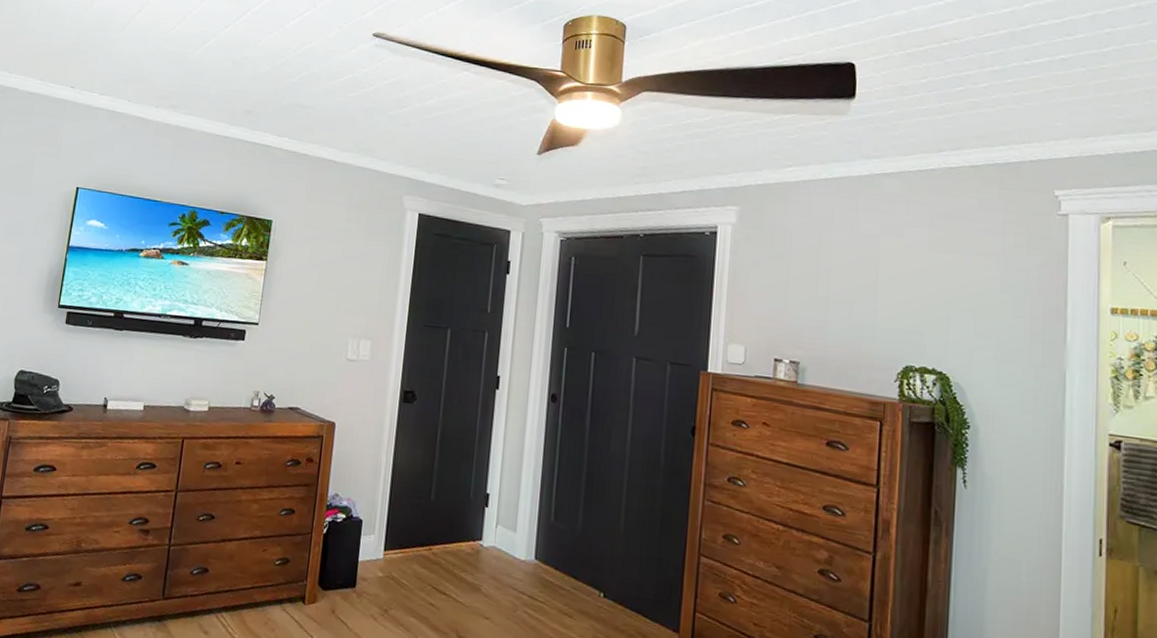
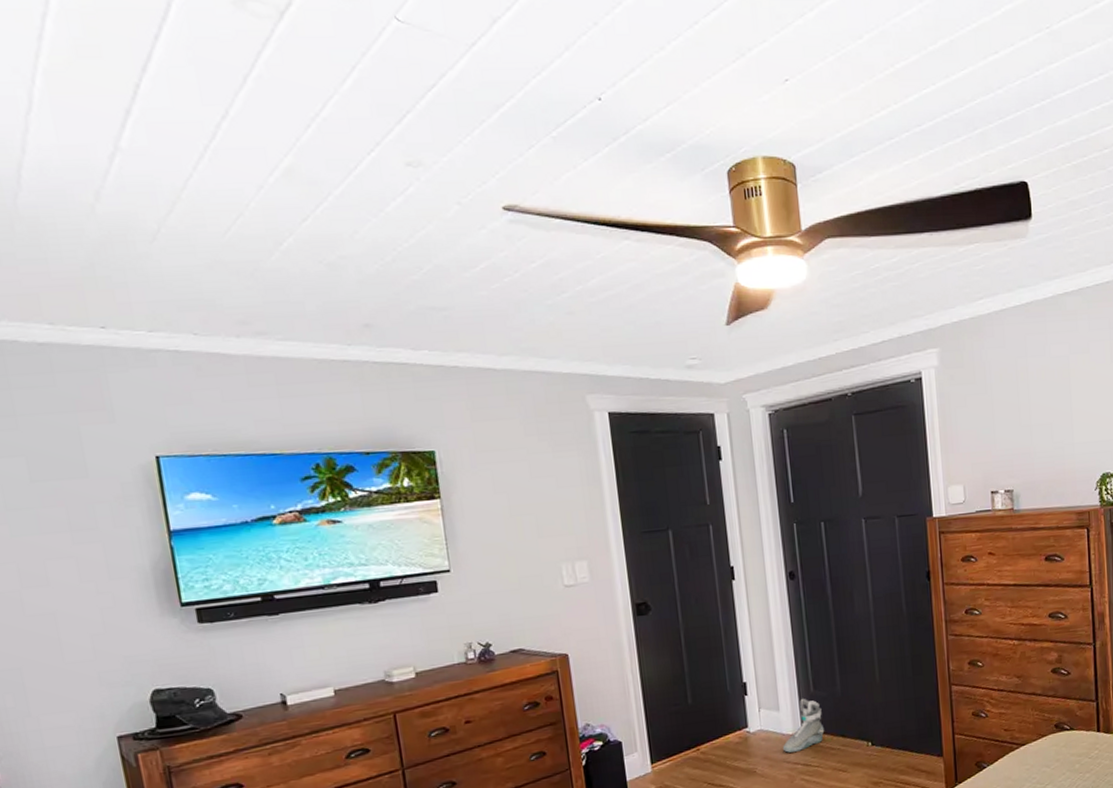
sneaker: none [511,526,558,581] -> present [782,699,825,753]

